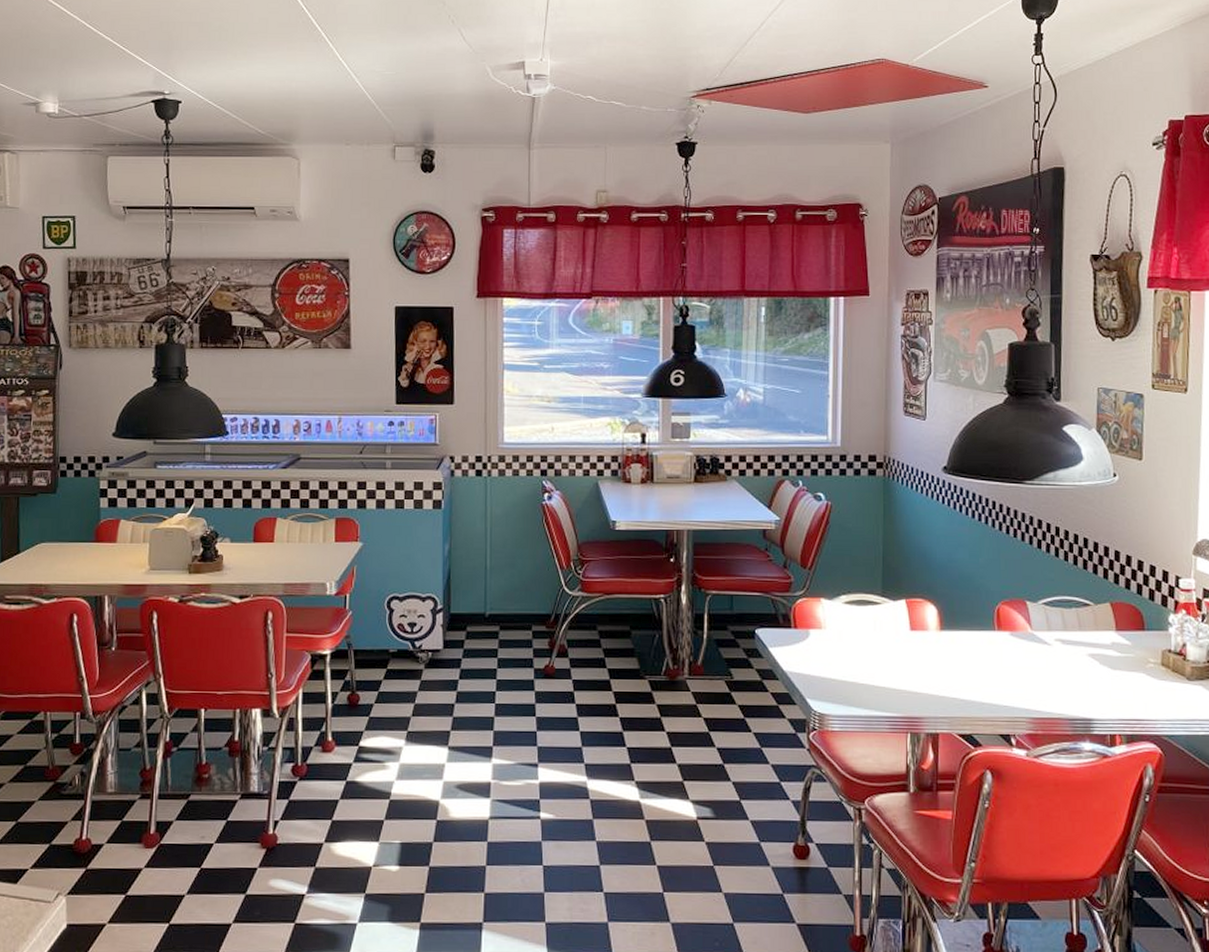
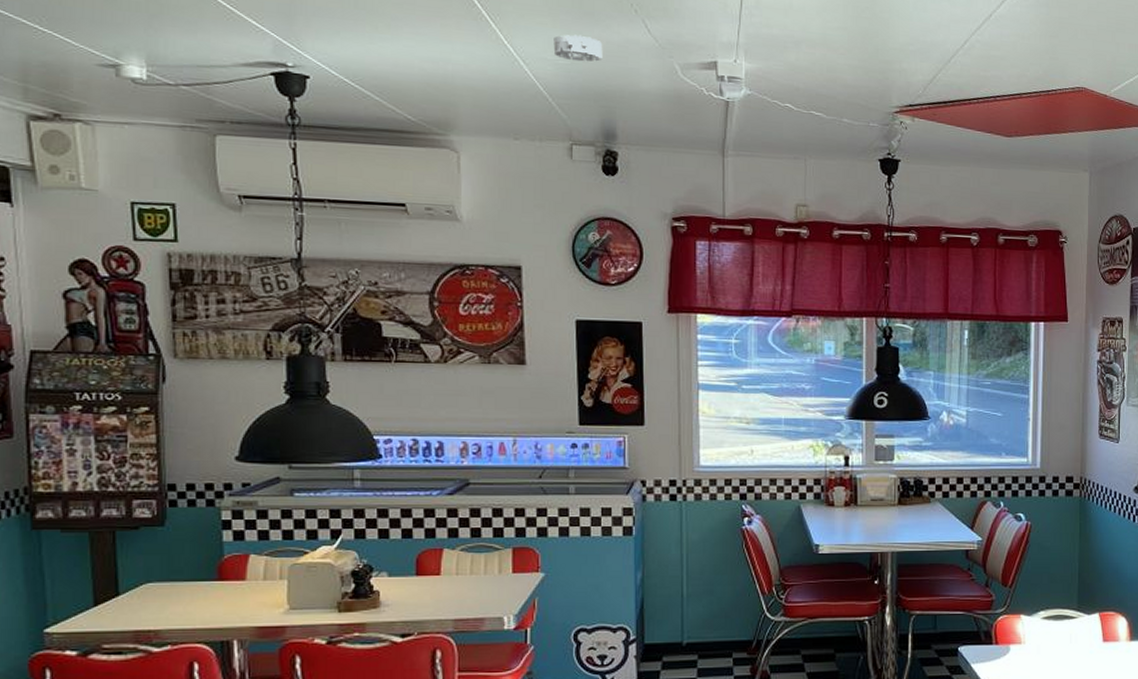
smoke detector: none [381,47,424,71] -> present [553,34,603,62]

